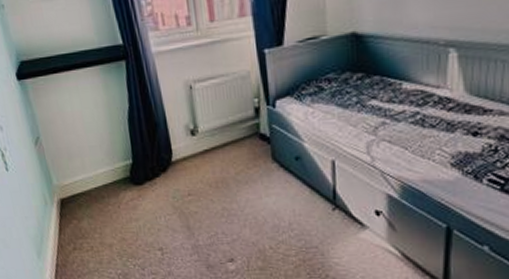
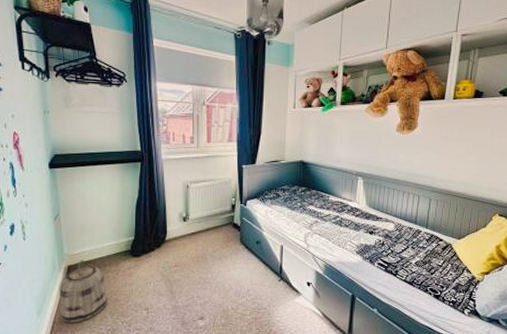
basket: none [55,191,113,266] -> present [59,260,108,323]

